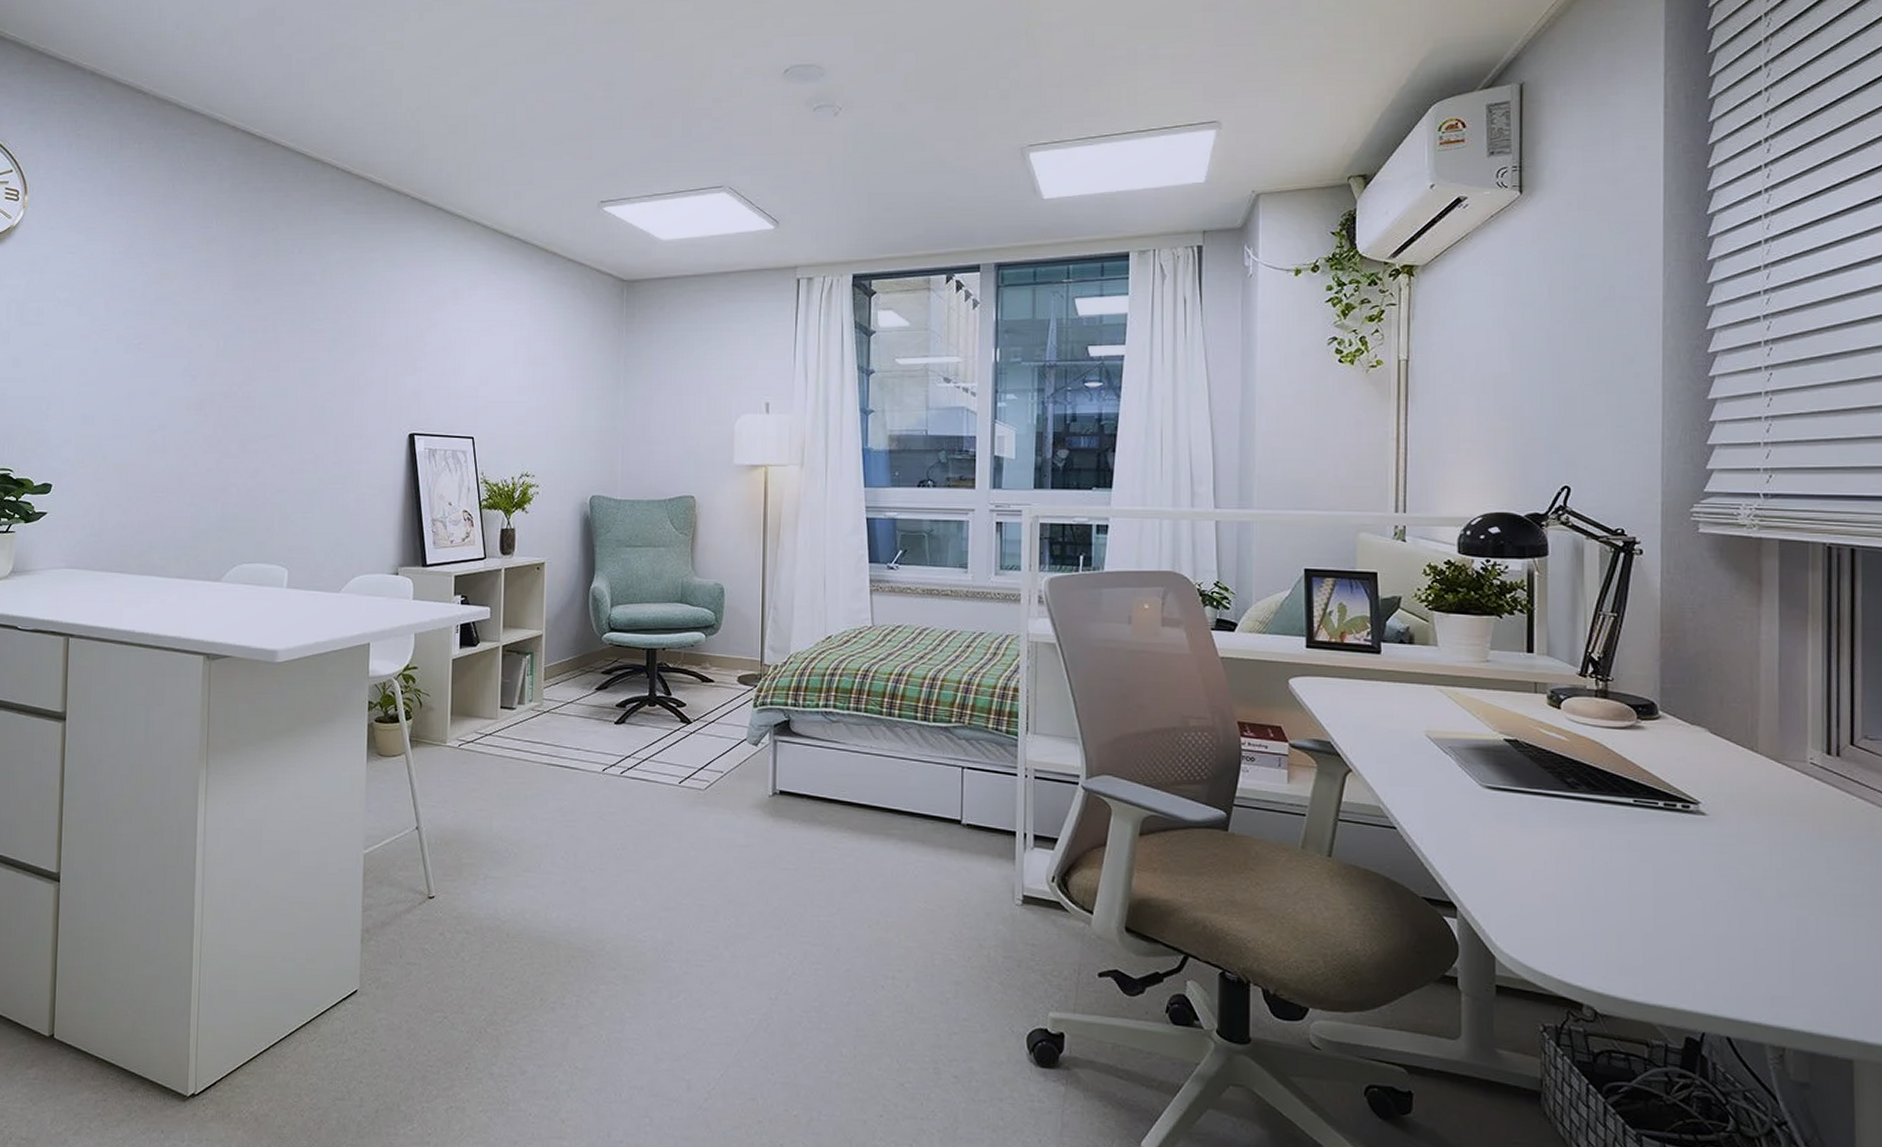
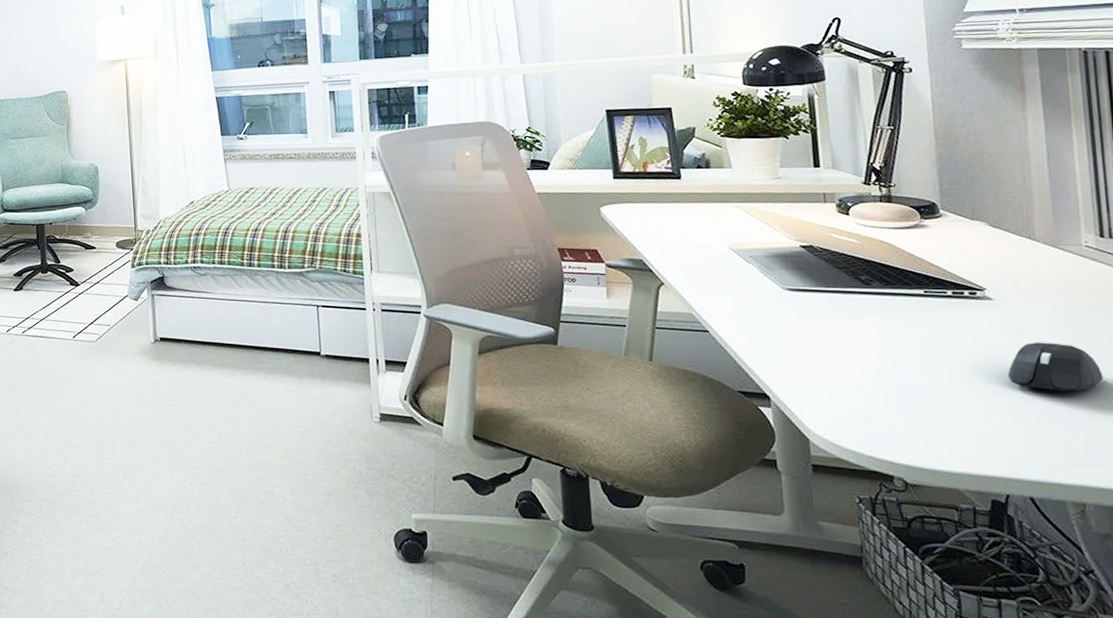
mouse: none [1715,865,1816,924] -> present [1007,342,1103,392]

